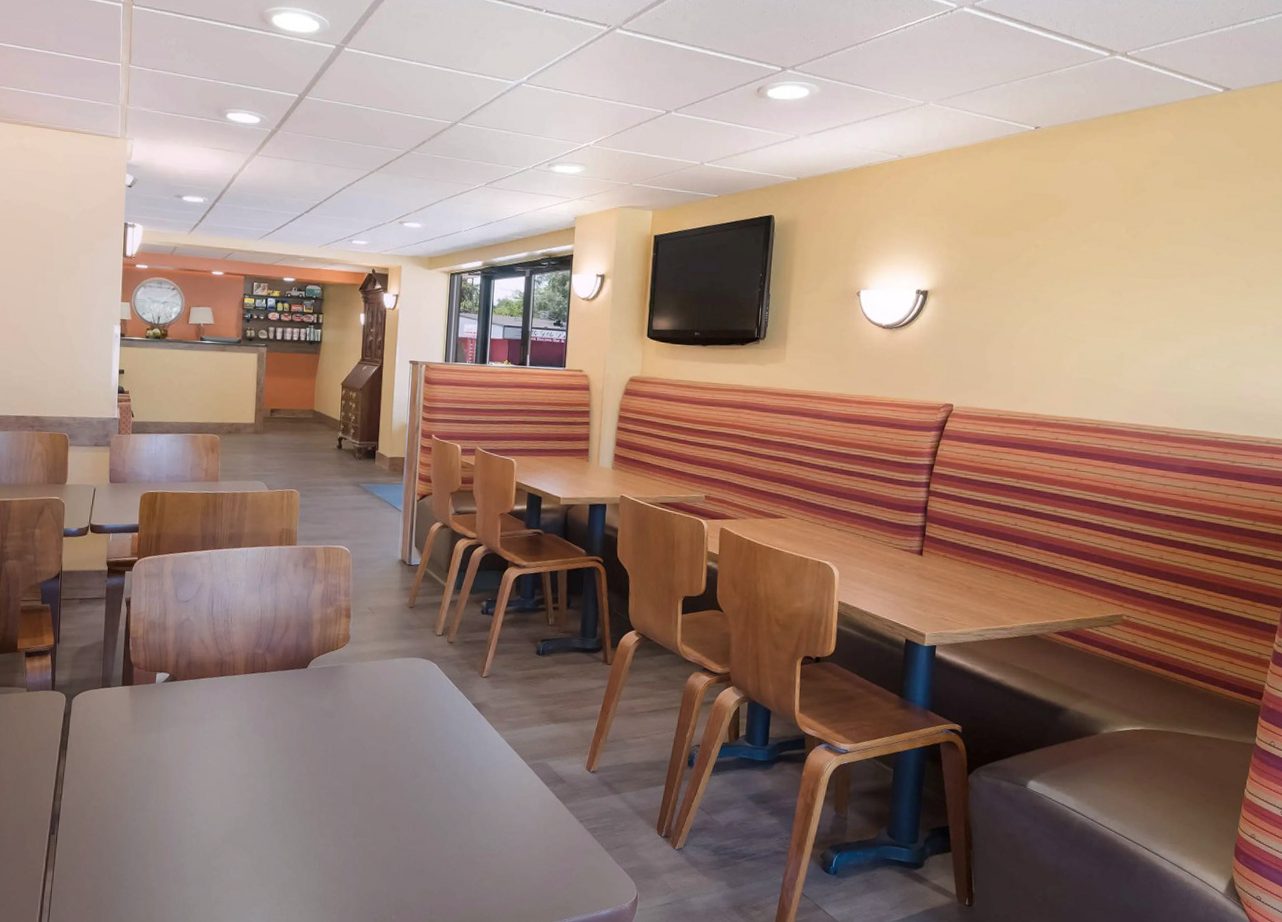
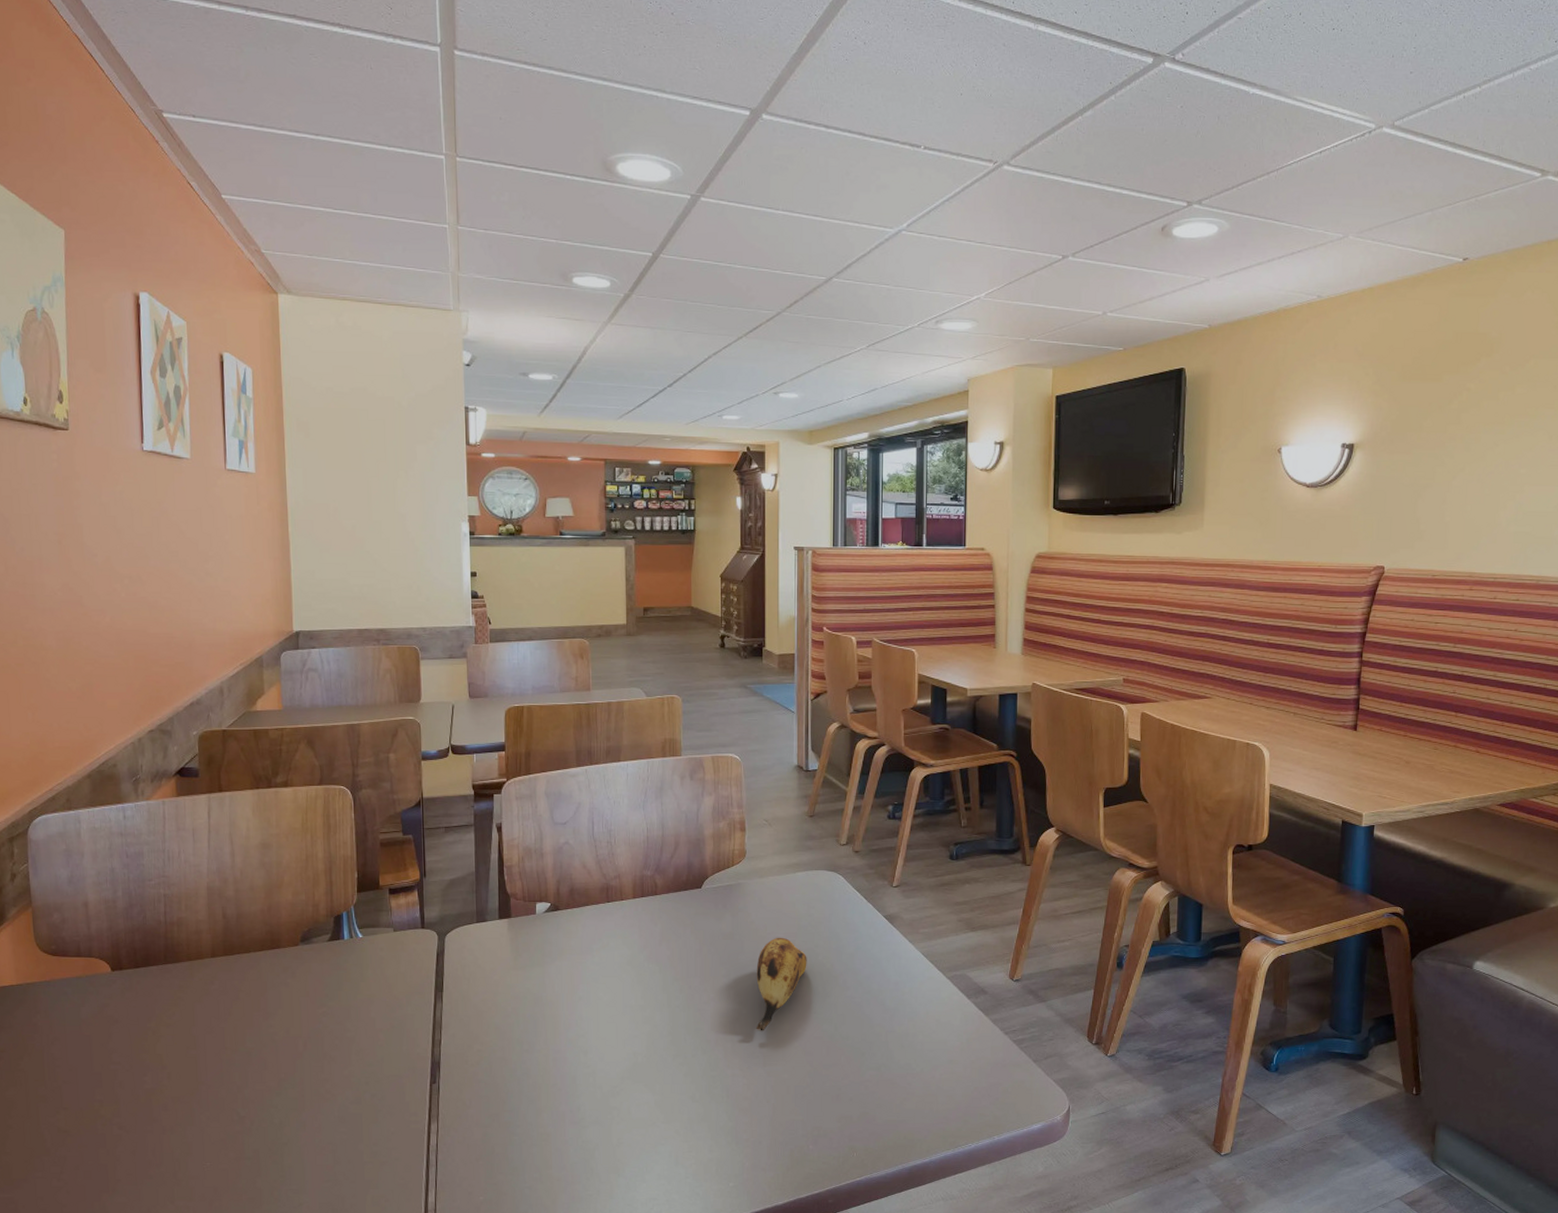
banana: none [349,717,400,805] -> present [756,937,807,1031]

